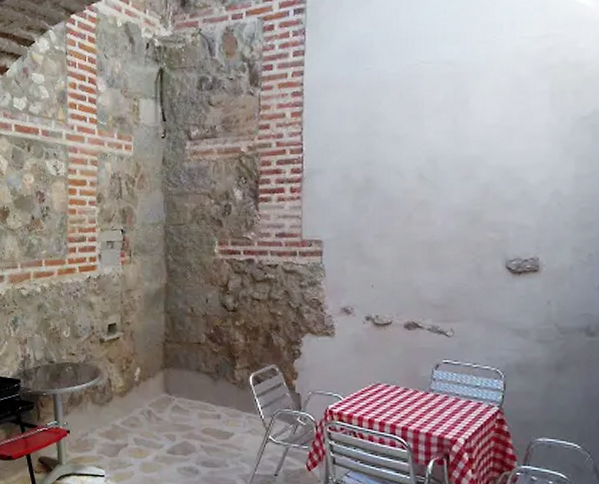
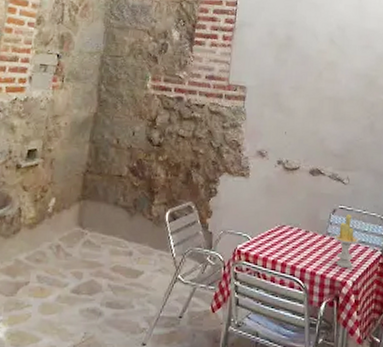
candle: none [438,369,470,425] -> present [333,214,359,268]

